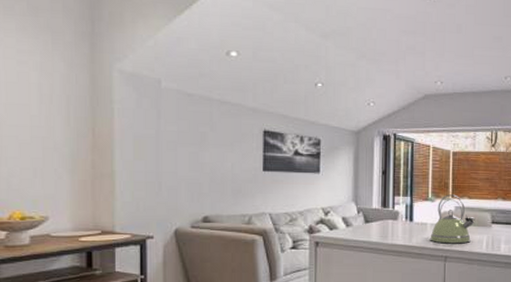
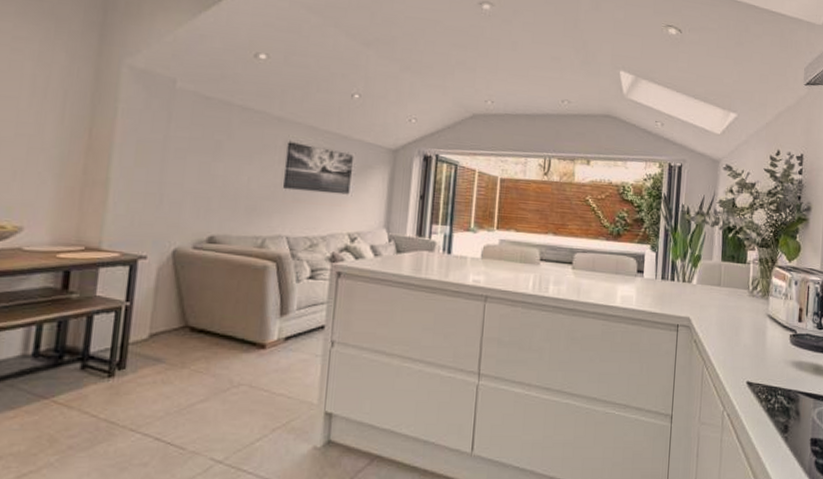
kettle: present [430,194,475,244] -> none [469,225,521,283]

